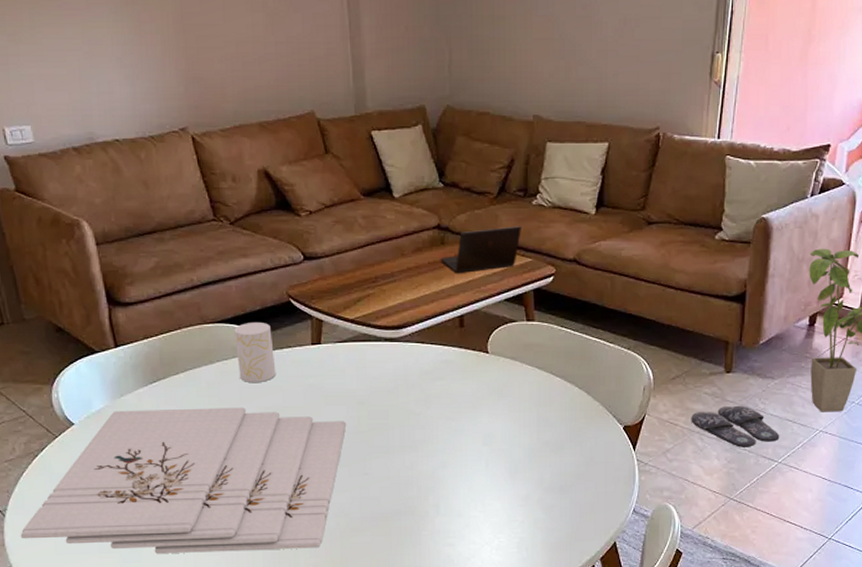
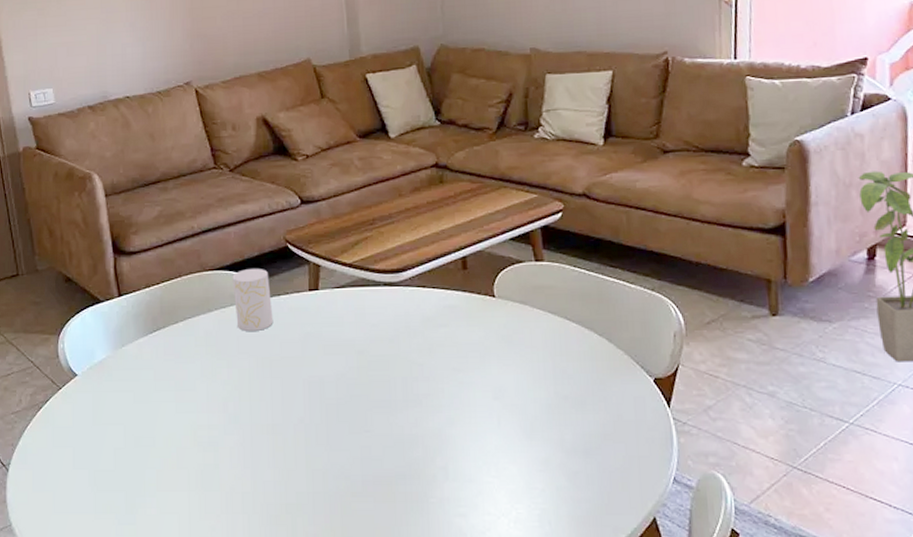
placemat: present [20,407,347,554] -> none [21,357,346,516]
laptop: present [441,226,521,273] -> none [440,161,524,212]
slippers: present [691,405,780,447] -> none [734,354,848,405]

